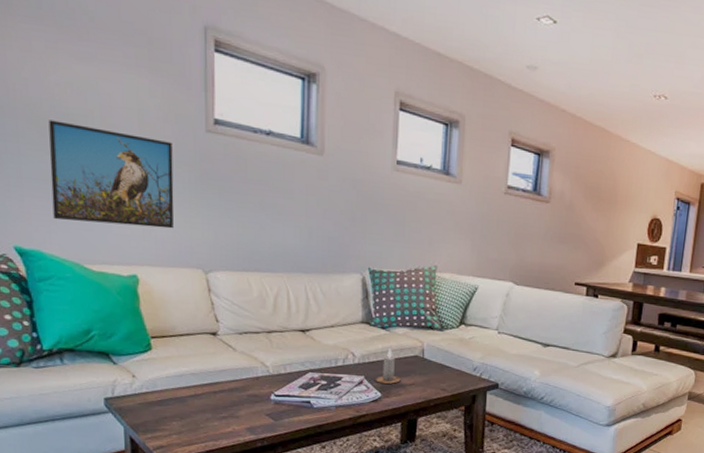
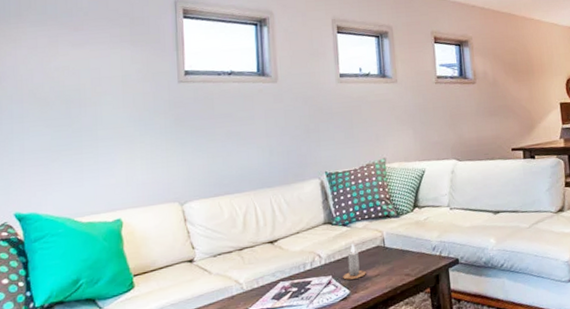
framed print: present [48,120,174,229] -> none [48,96,153,183]

